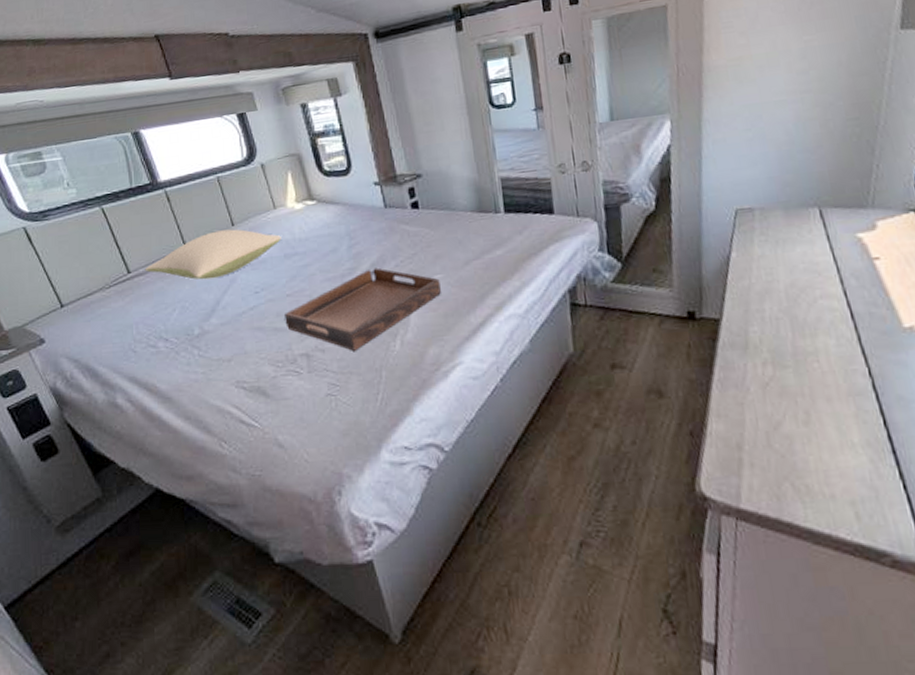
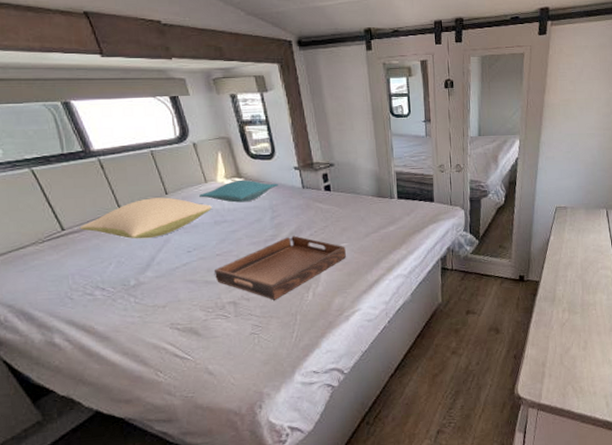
pillow: none [268,202,356,231] -> present [199,179,278,203]

